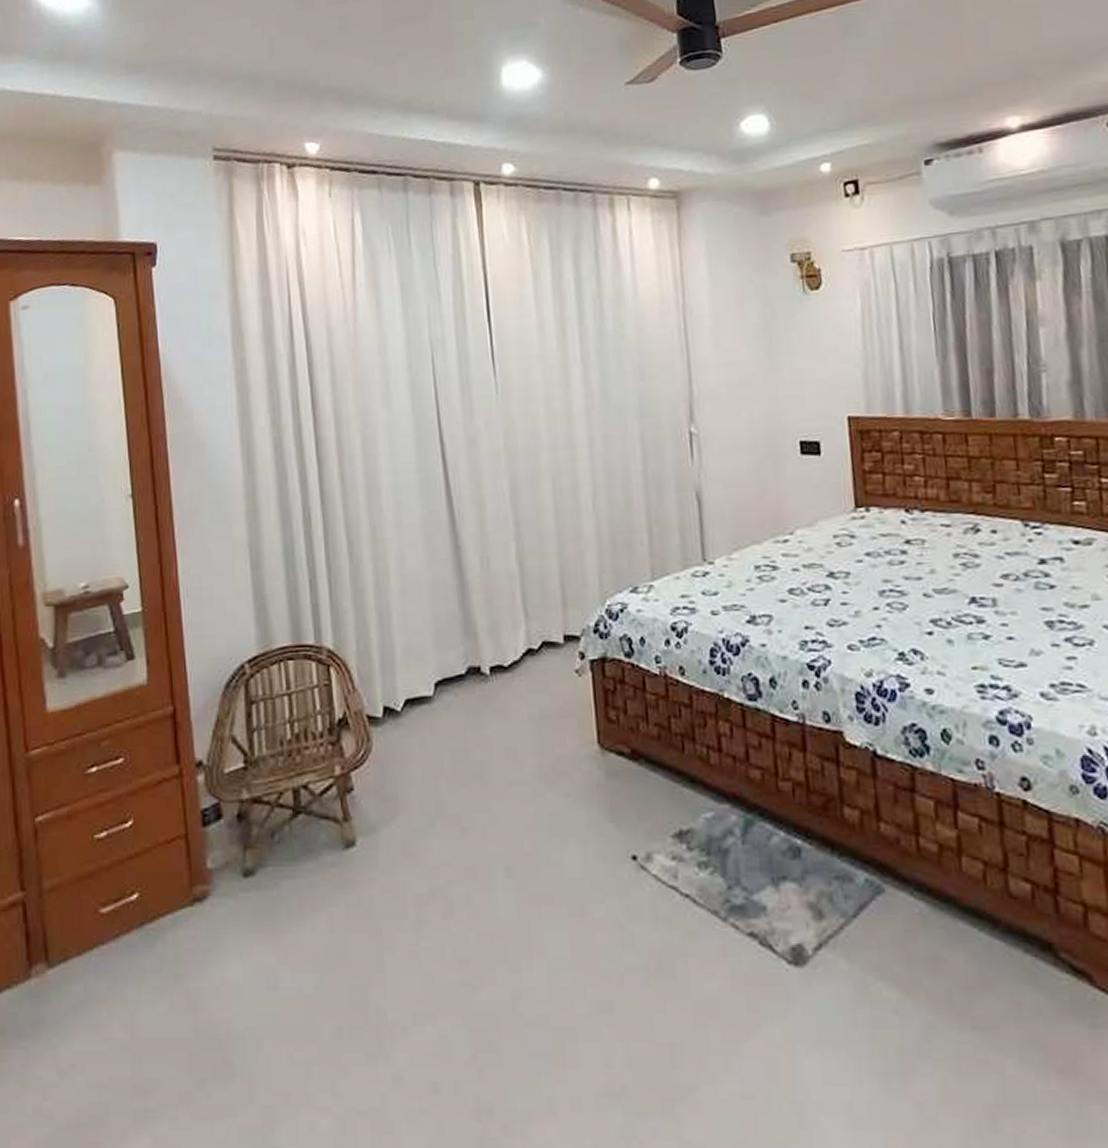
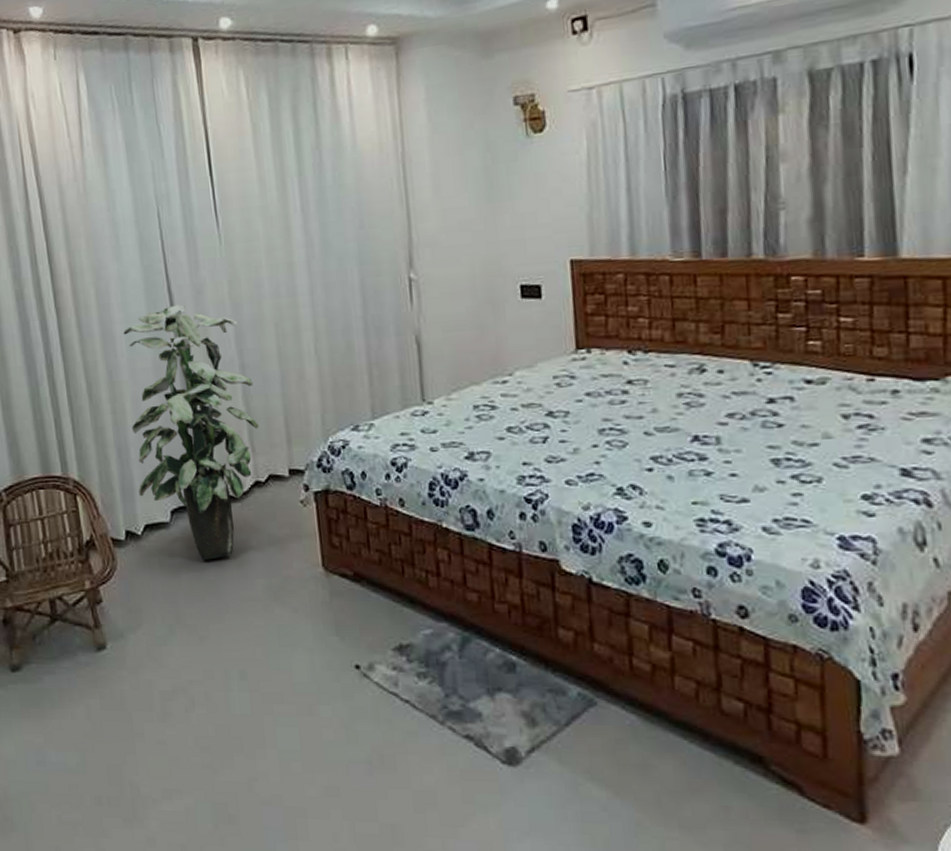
indoor plant: none [390,456,533,739] -> present [123,305,259,560]

